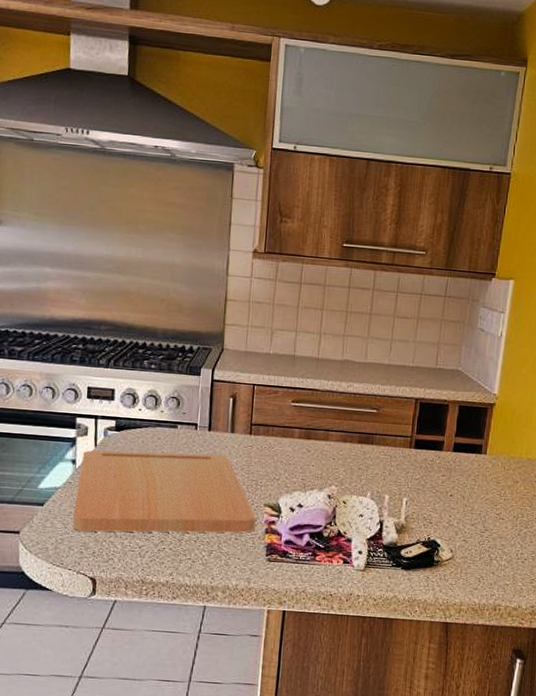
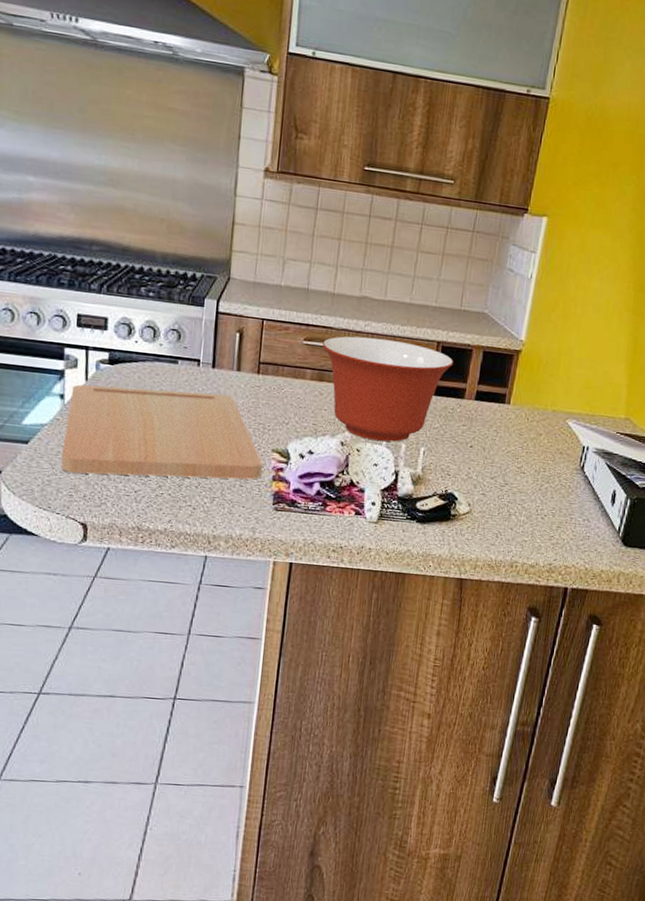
mixing bowl: none [308,396,432,494] -> present [322,336,454,442]

